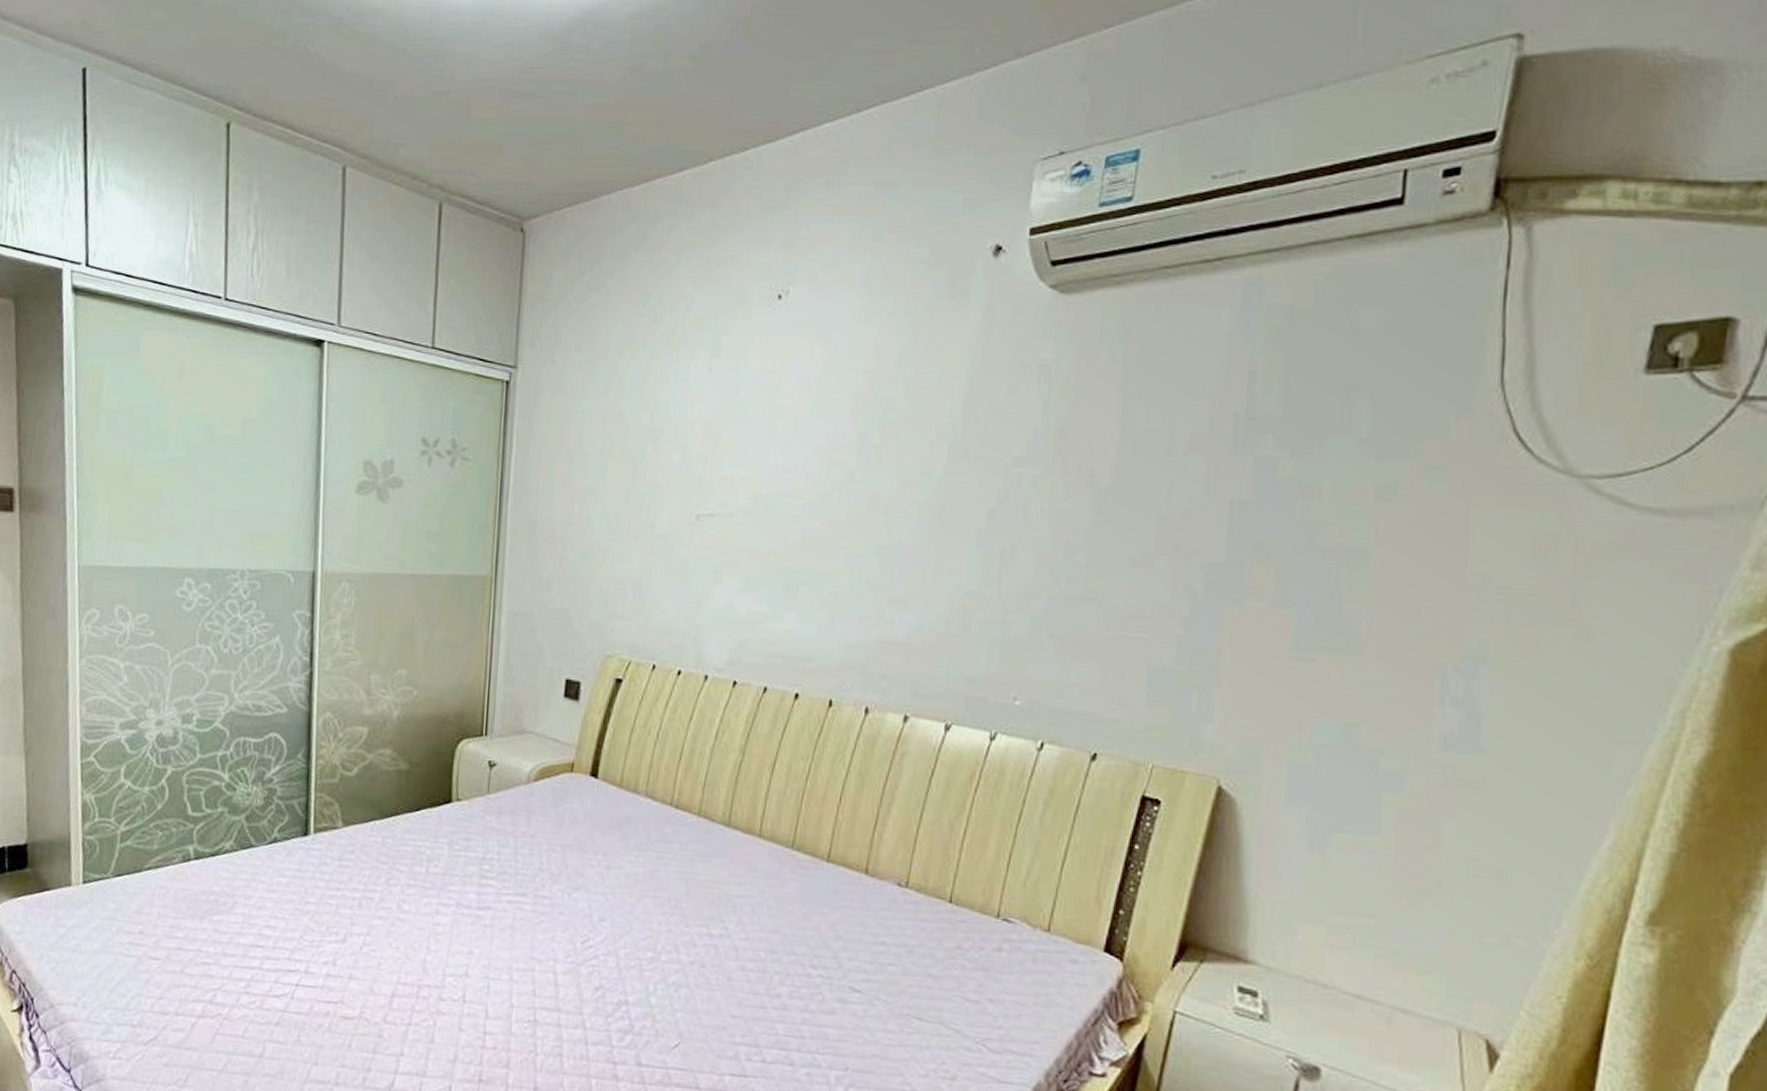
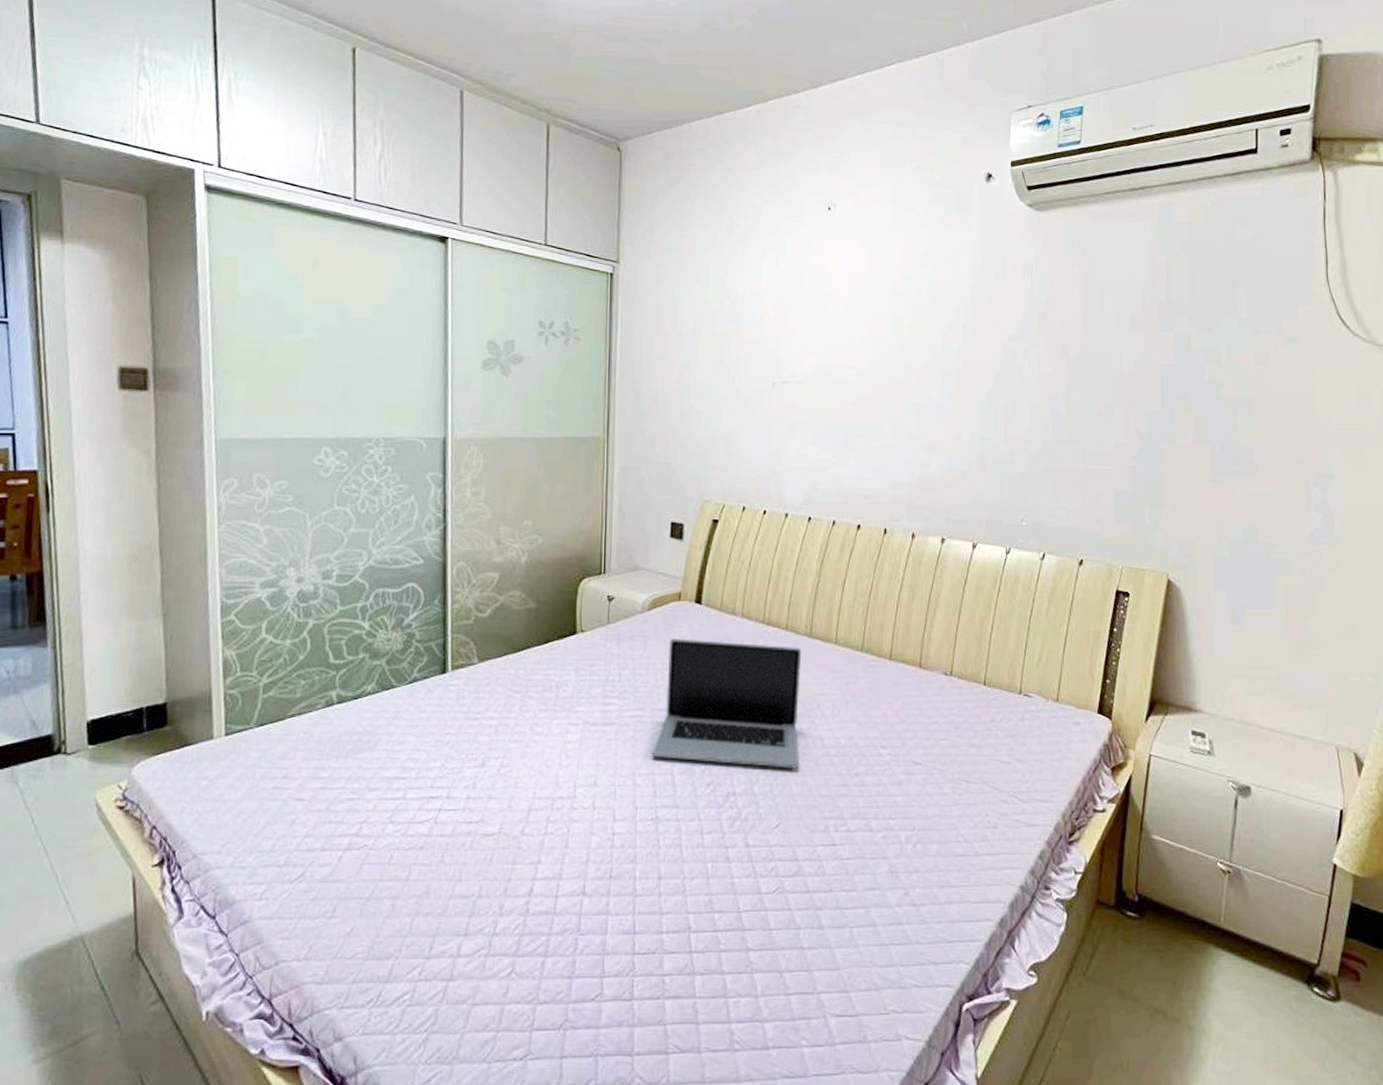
laptop: none [532,814,717,981] -> present [652,637,802,769]

